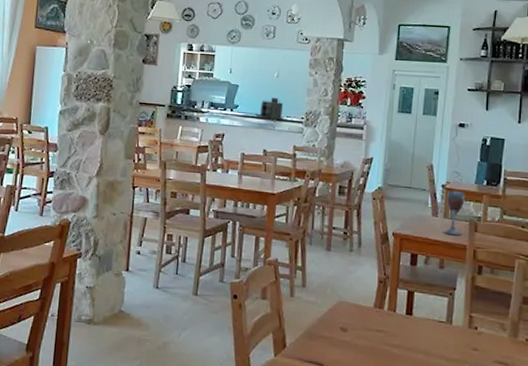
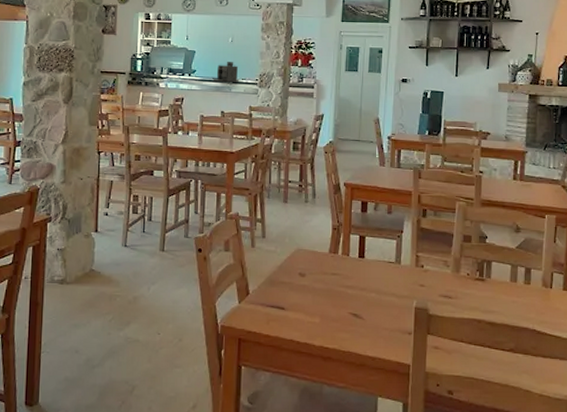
cup: present [443,190,465,236] -> none [390,141,409,183]

